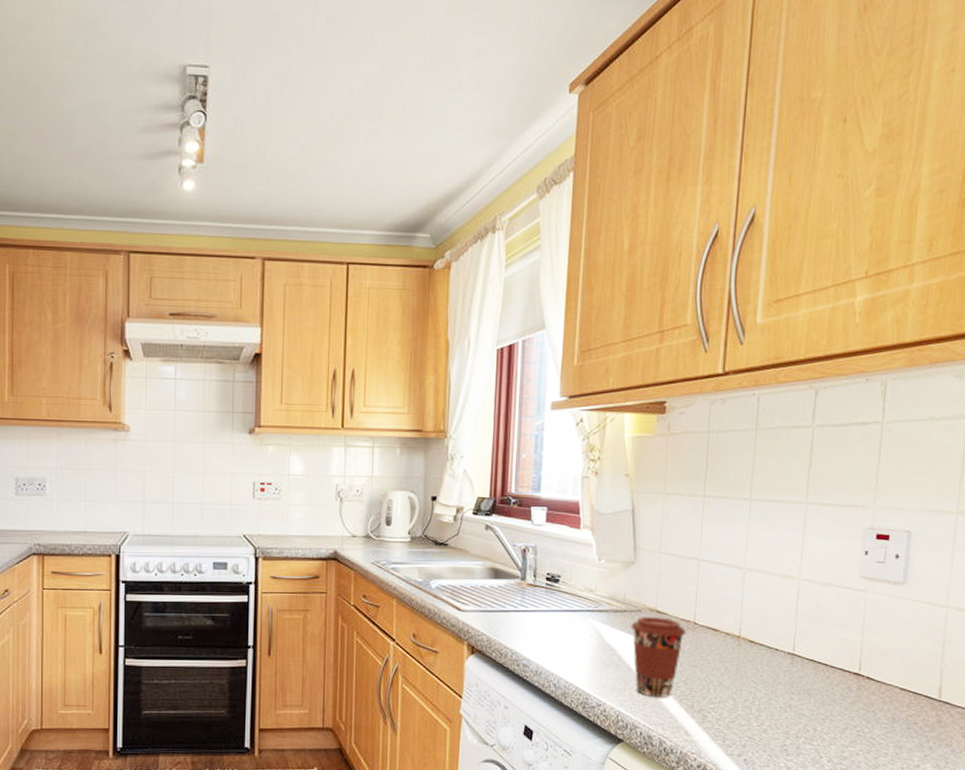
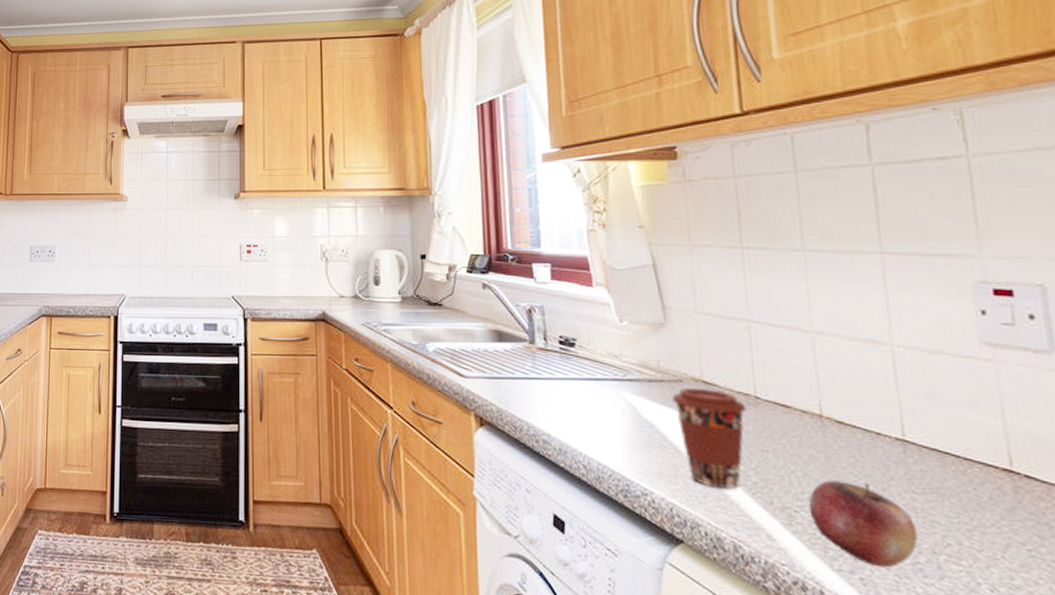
apple: none [718,687,789,750] -> present [808,480,919,568]

